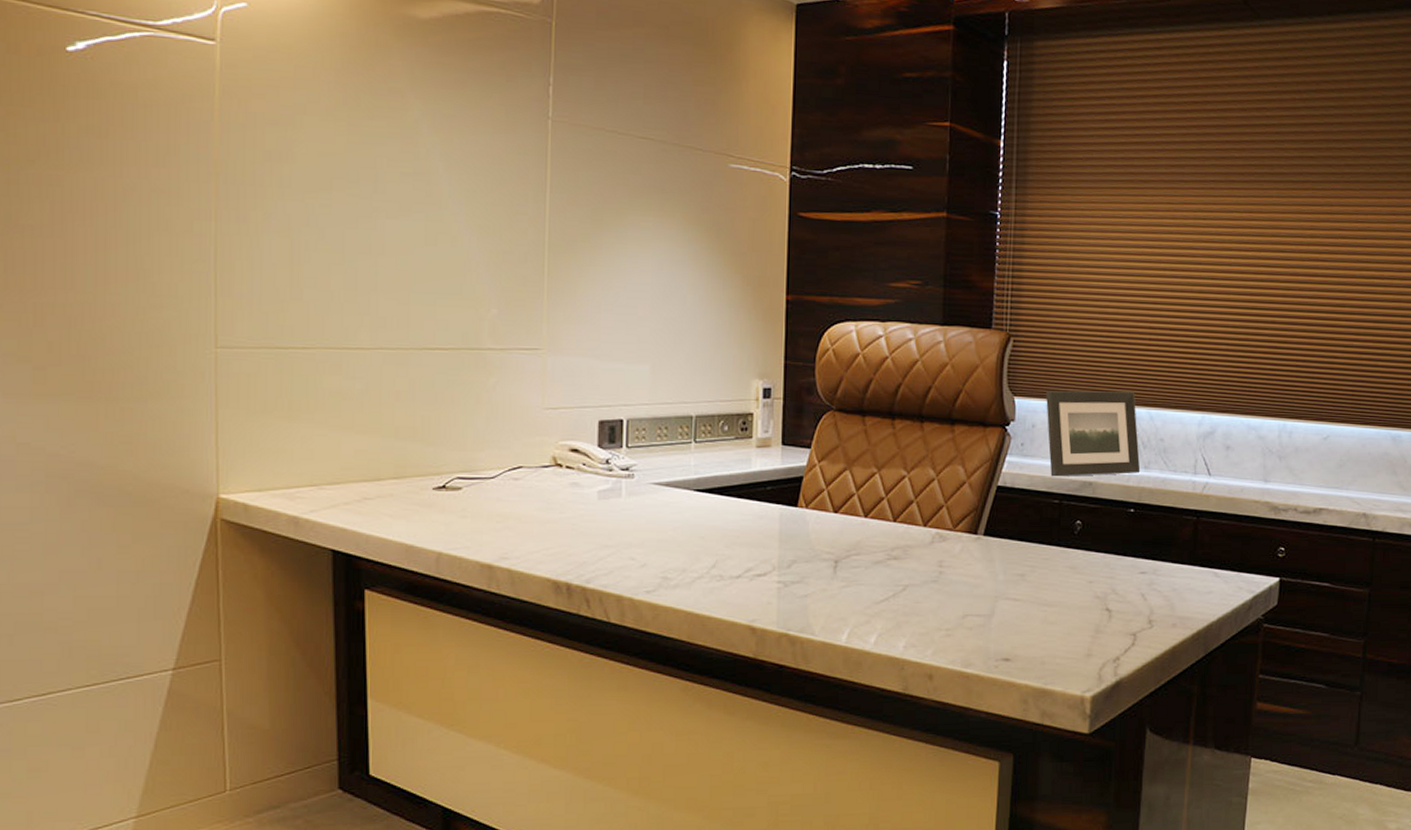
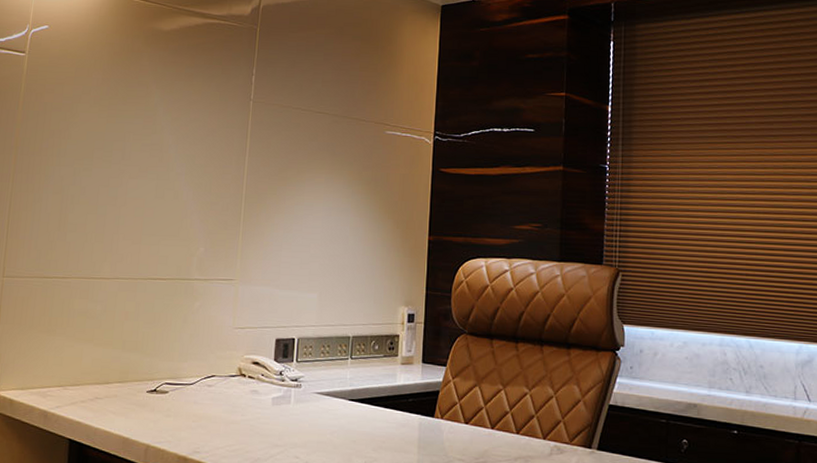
picture frame: present [1046,390,1141,477] -> none [652,319,742,399]

